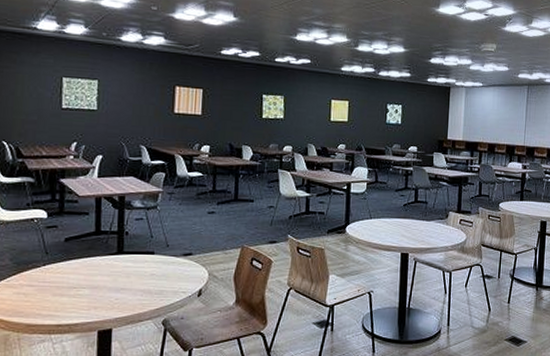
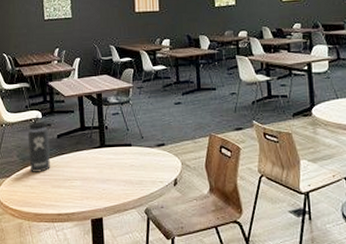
thermos bottle: none [25,214,60,279] -> present [27,114,52,172]

